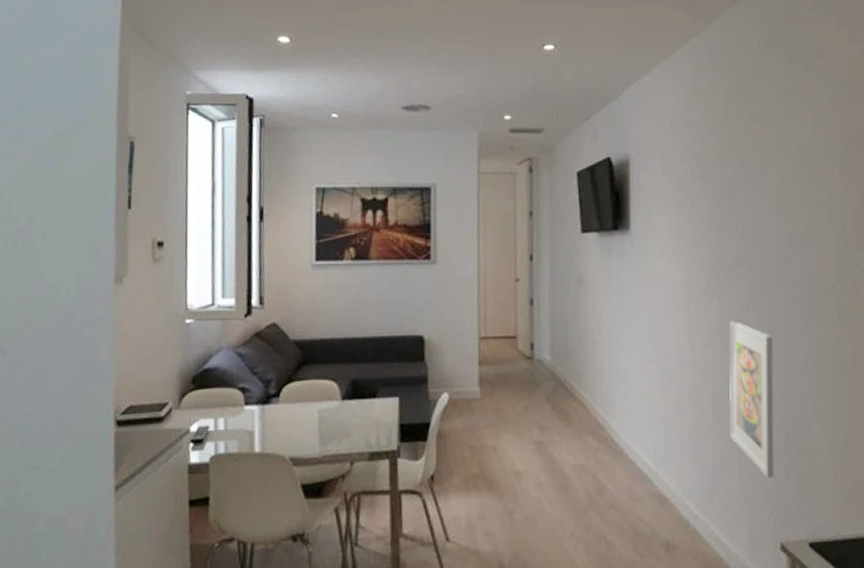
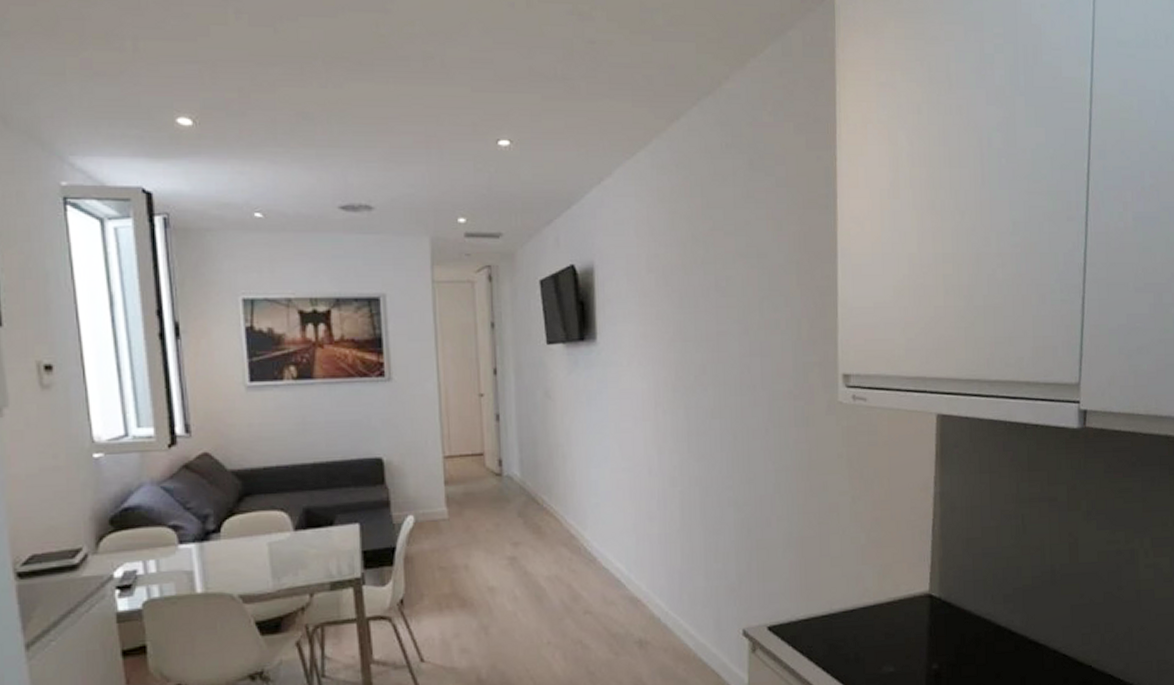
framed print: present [729,320,774,478] -> none [695,427,737,572]

